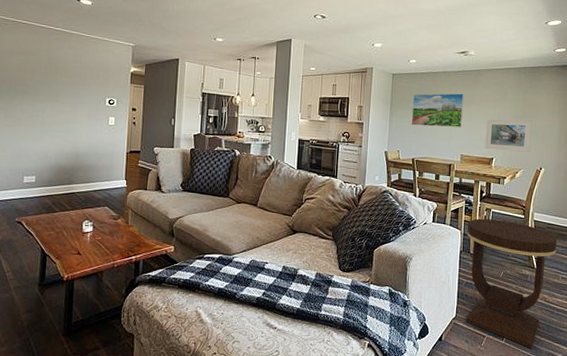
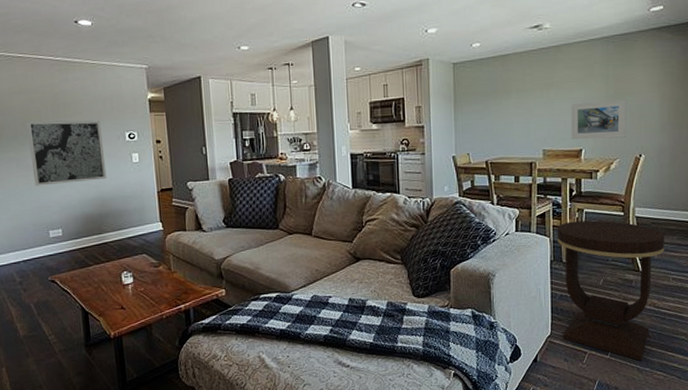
wall art: none [18,78,86,137] -> present [27,120,107,186]
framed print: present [411,93,464,127] -> none [480,76,542,122]

